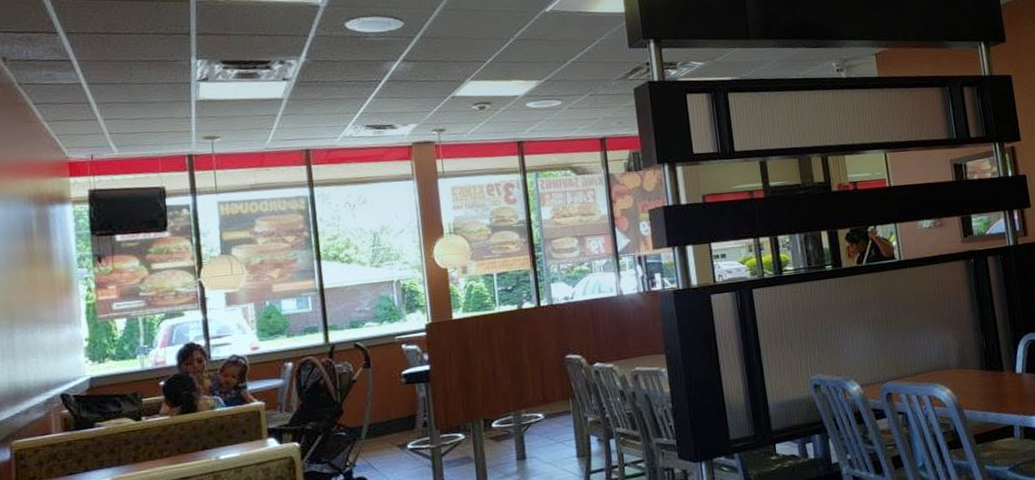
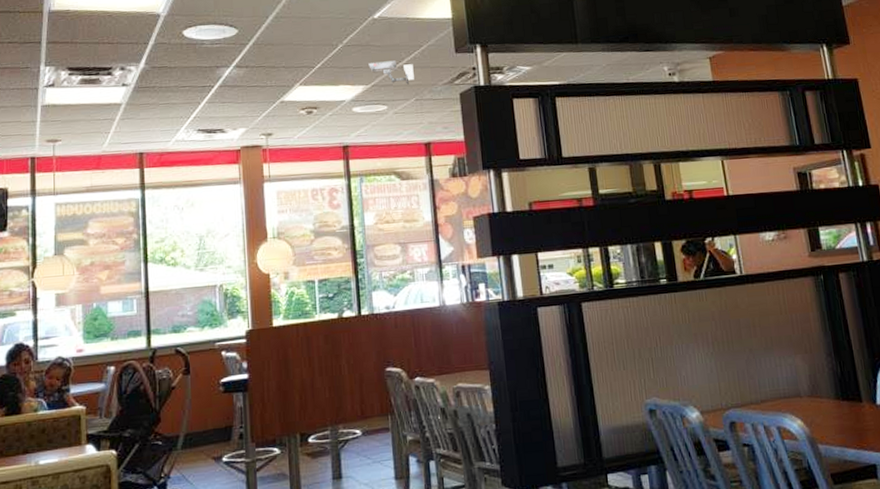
security camera: none [541,55,588,80] -> present [368,60,414,85]

